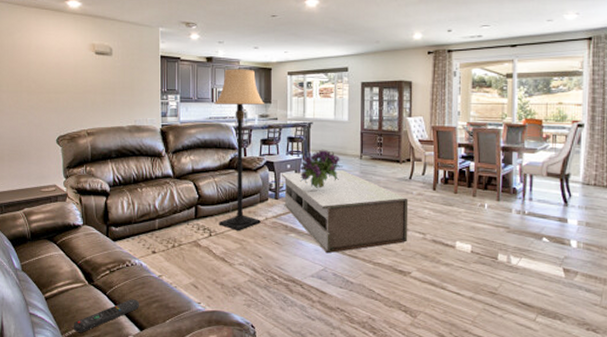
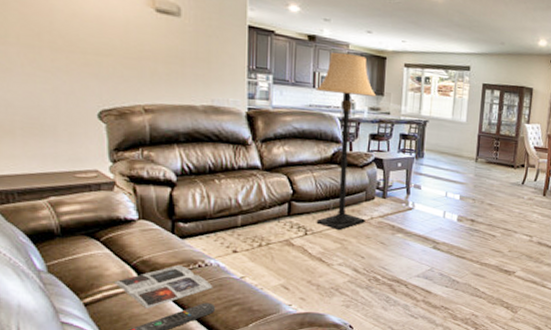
magazine: none [66,265,138,303] -> present [114,265,213,308]
coffee table: present [281,170,409,254] -> none [390,171,520,254]
bouquet: present [298,149,344,190] -> none [409,149,458,190]

